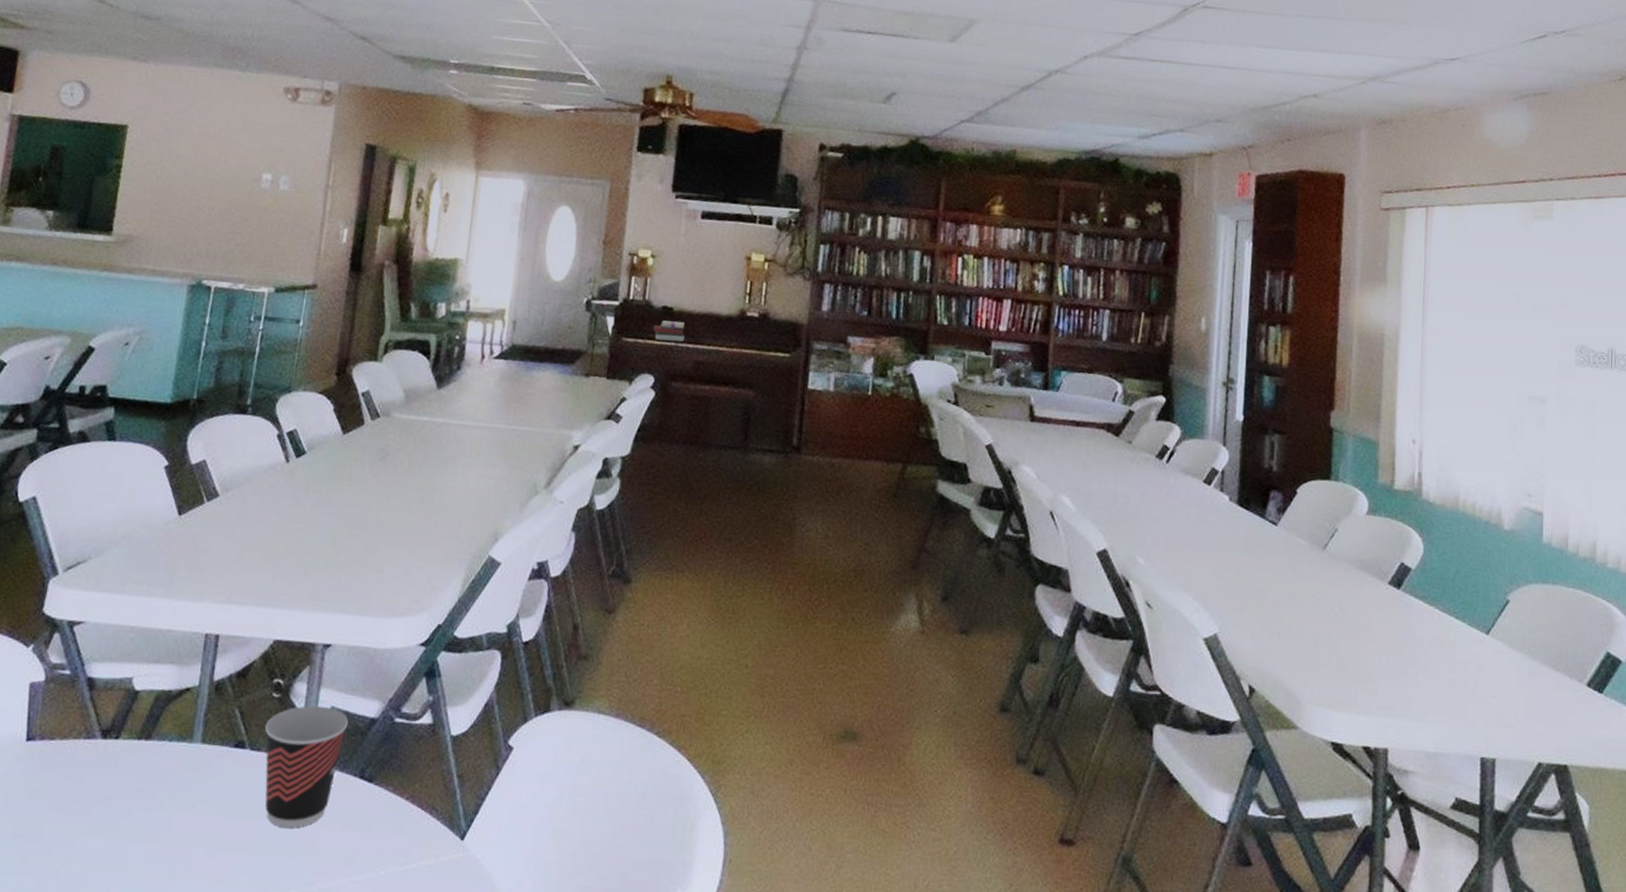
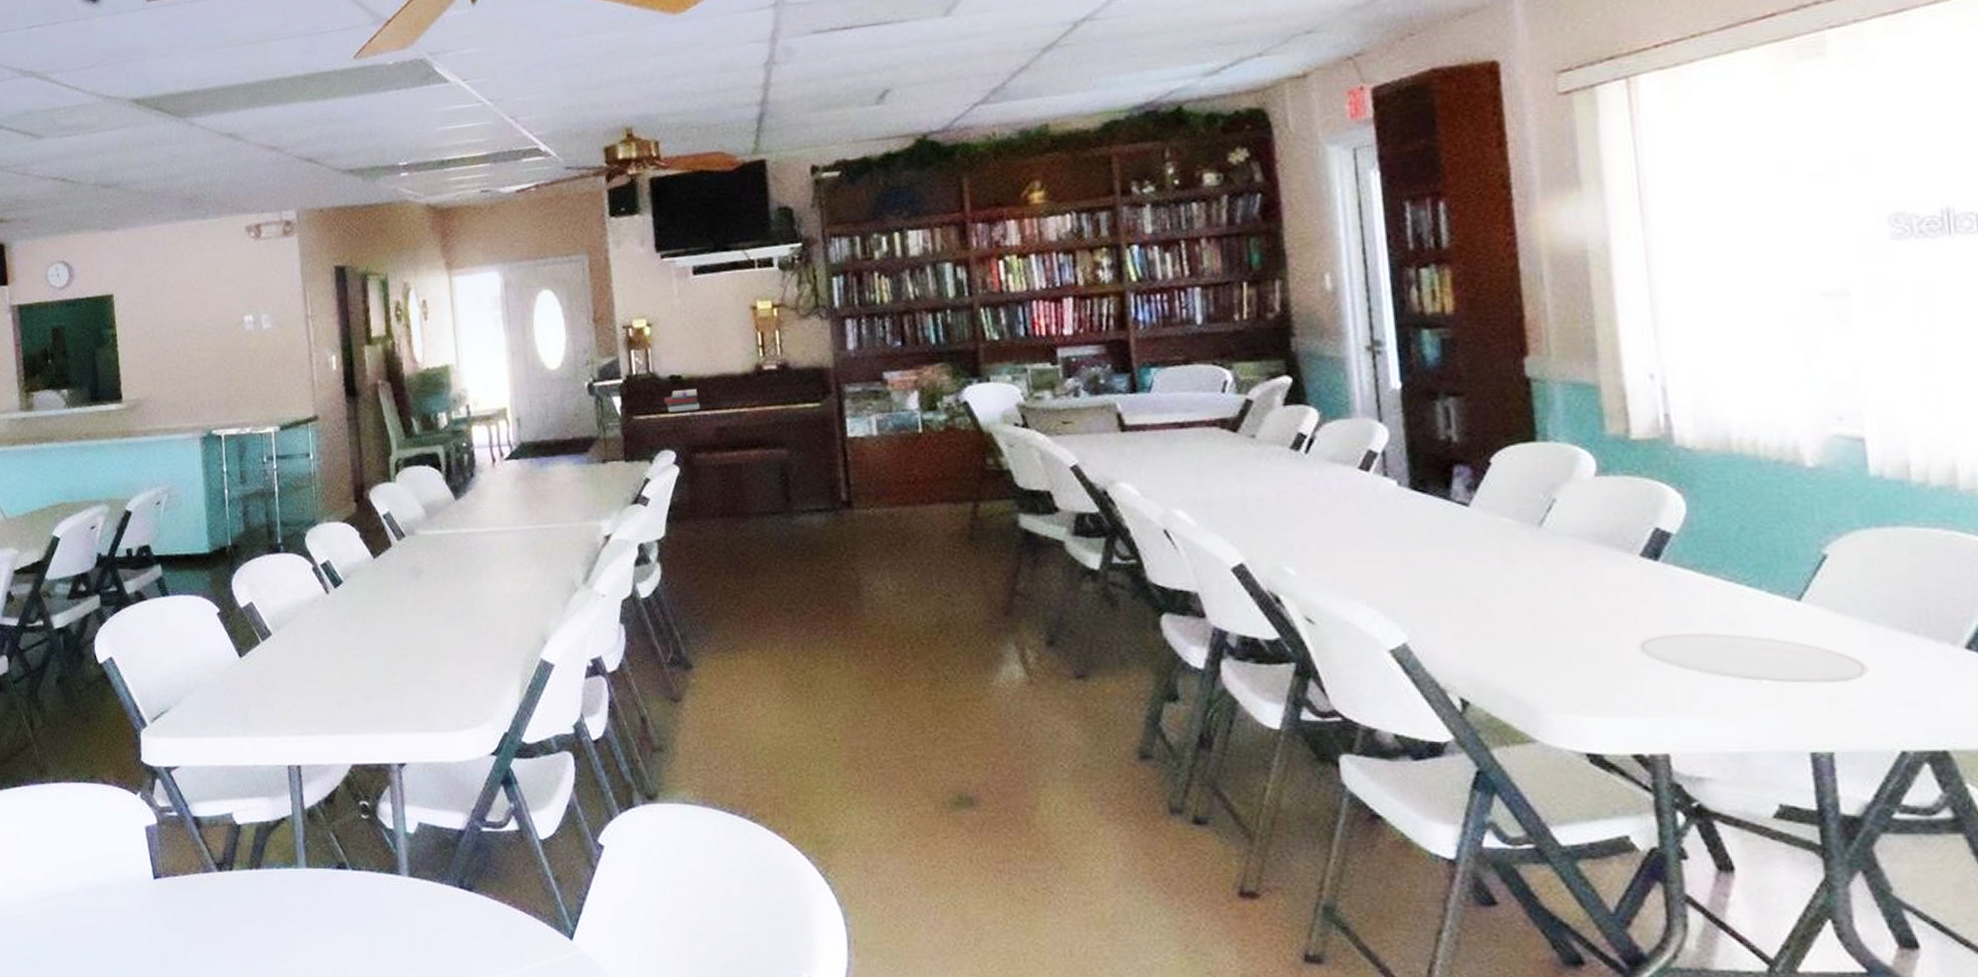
cup: present [264,705,349,828] -> none [360,822,438,940]
plate: none [1378,649,1526,703] -> present [1638,633,1869,684]

